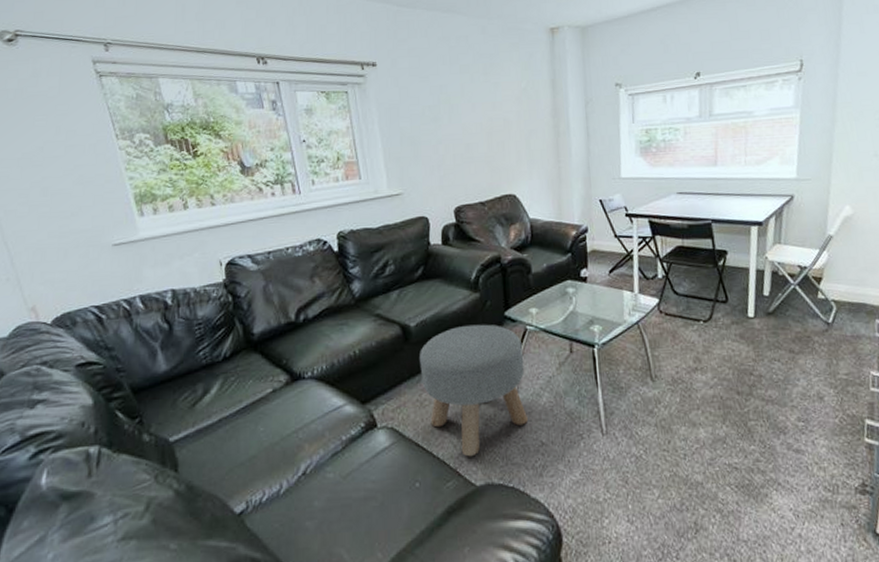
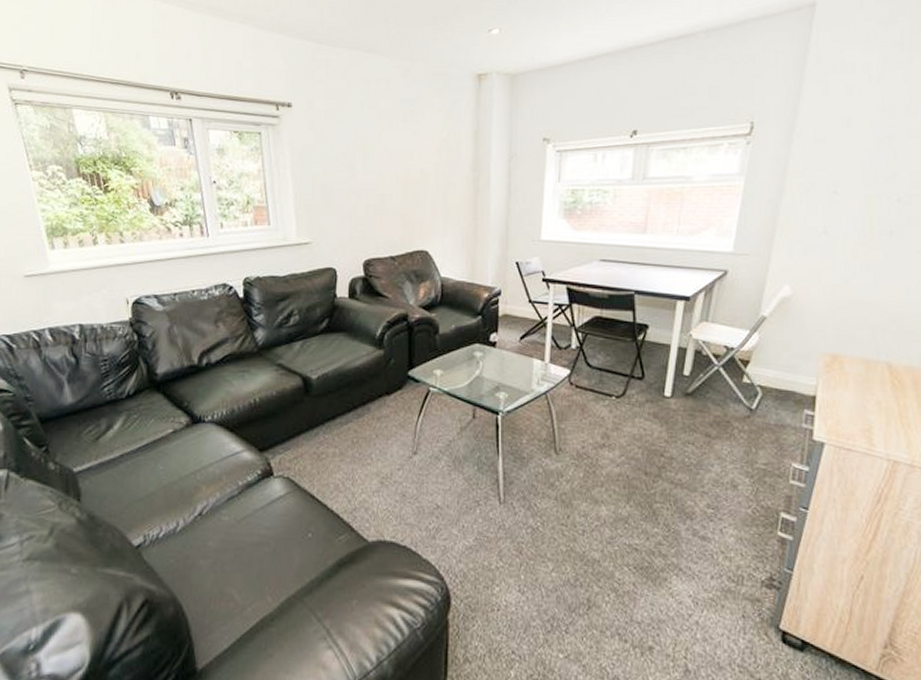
ottoman: present [420,324,528,457] -> none [319,382,425,513]

